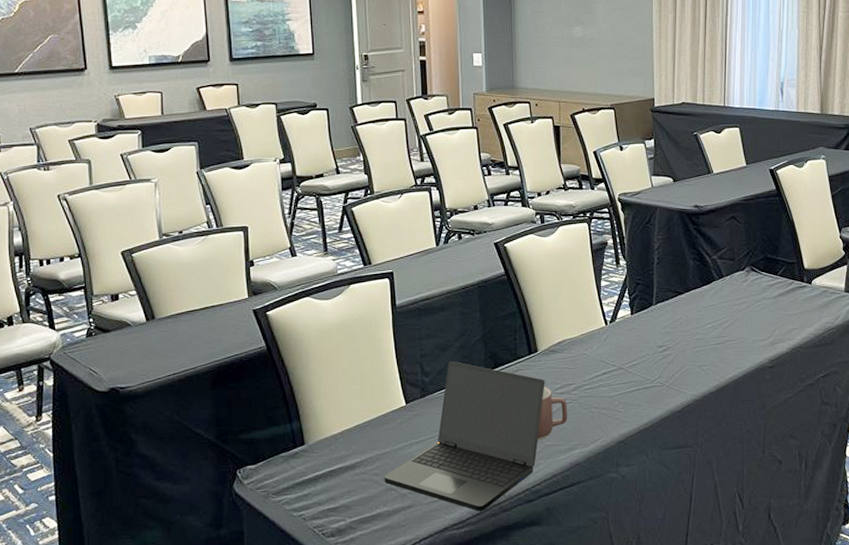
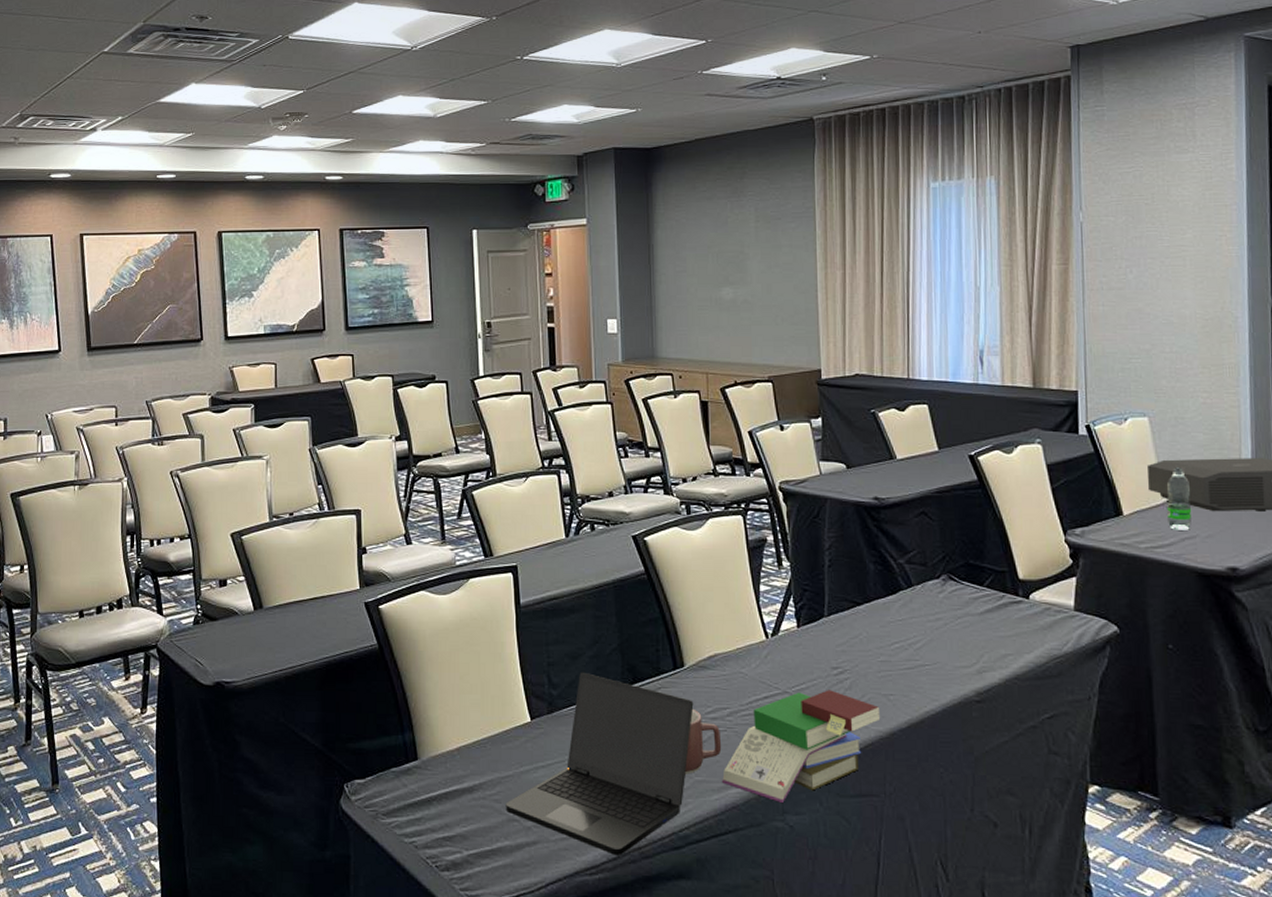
book: none [567,364,695,458] -> present [721,690,881,803]

